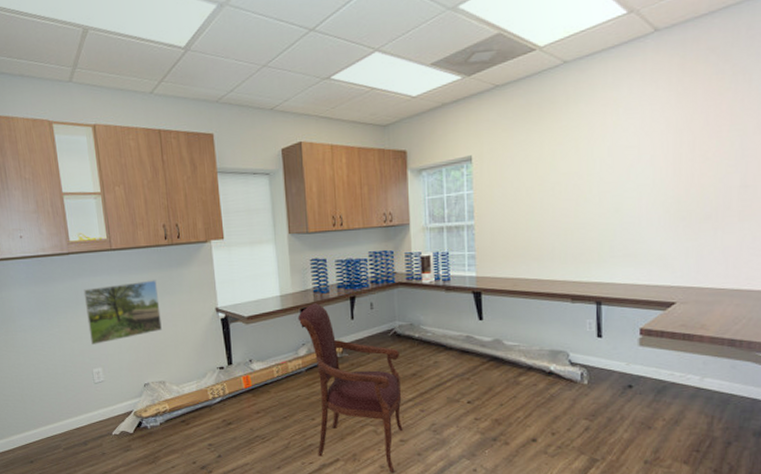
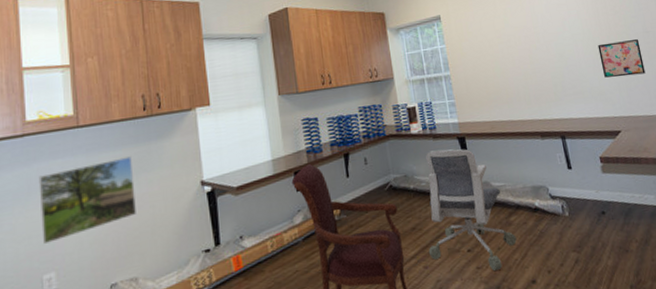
office chair: none [426,302,522,424] -> present [426,149,517,271]
wall art: none [668,194,731,241] -> present [597,38,646,78]

